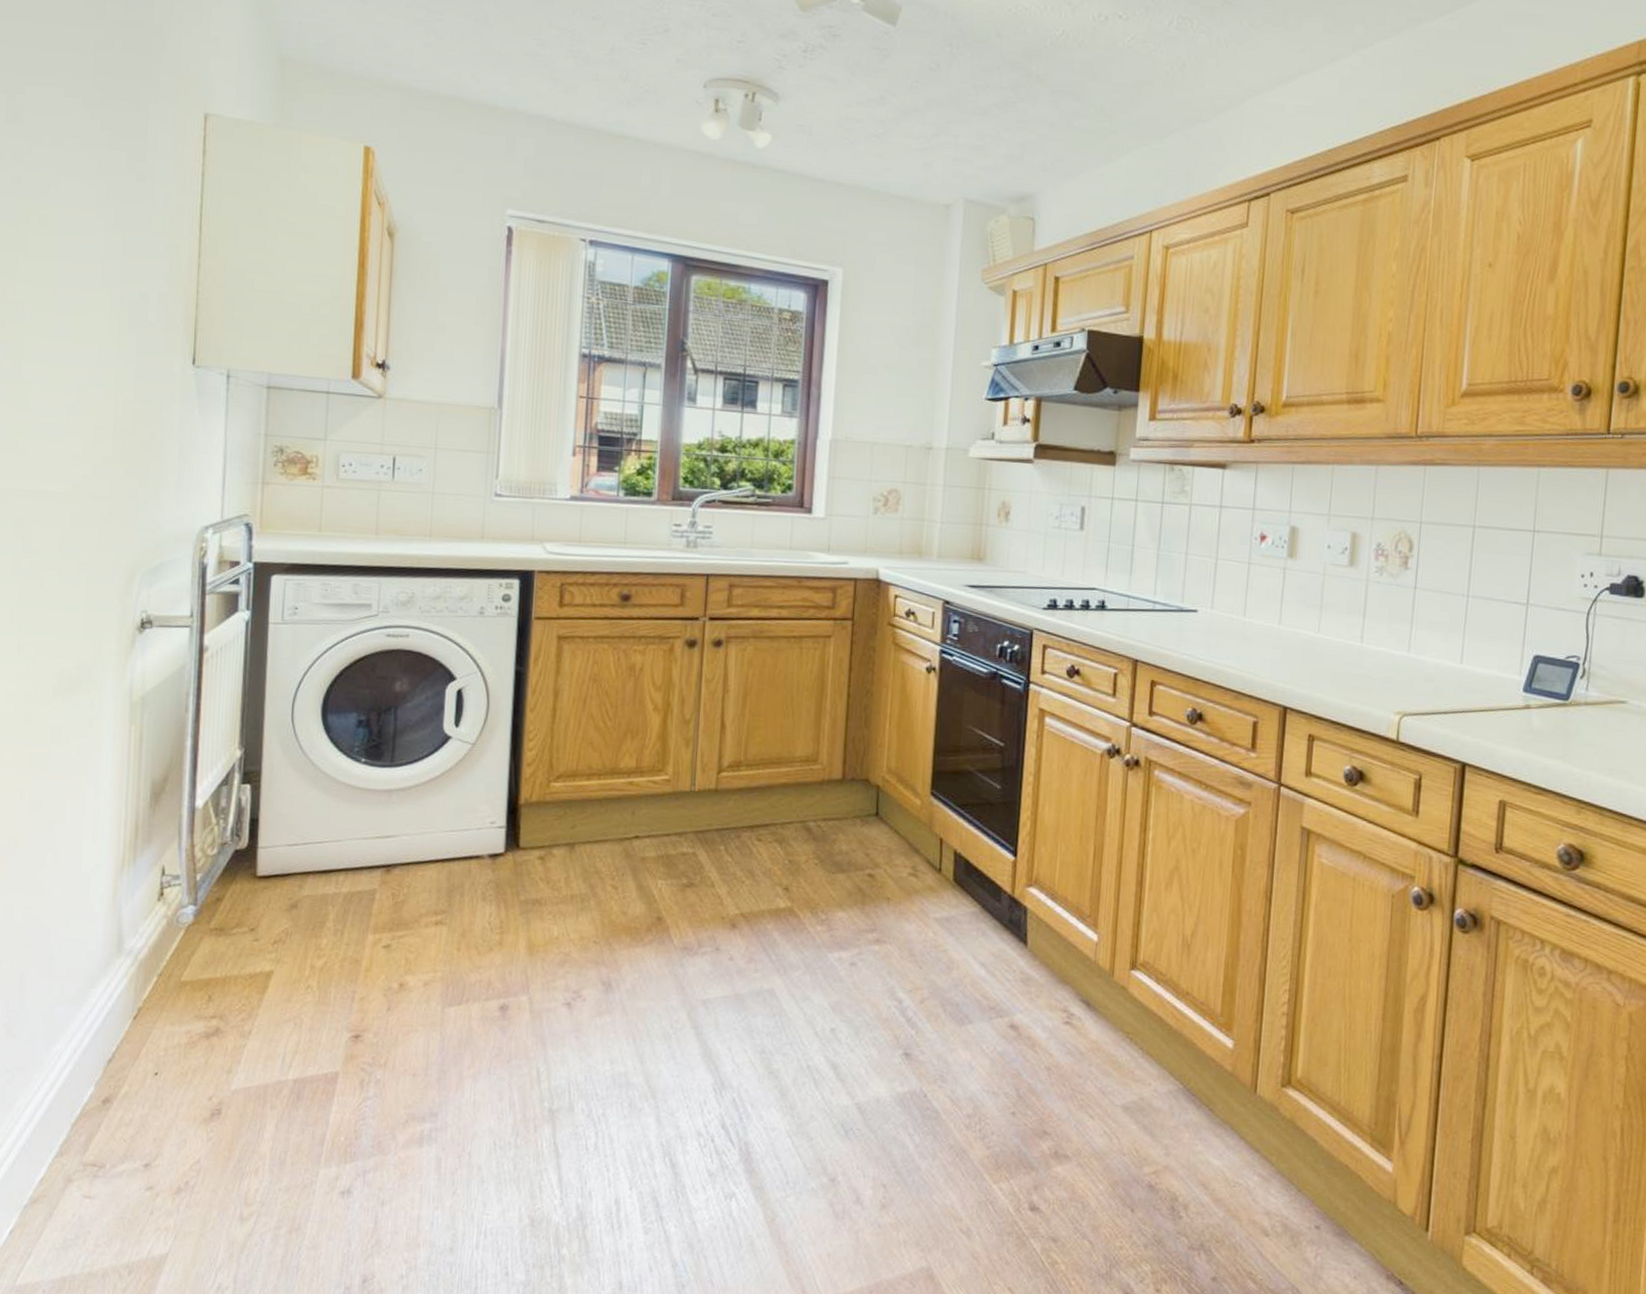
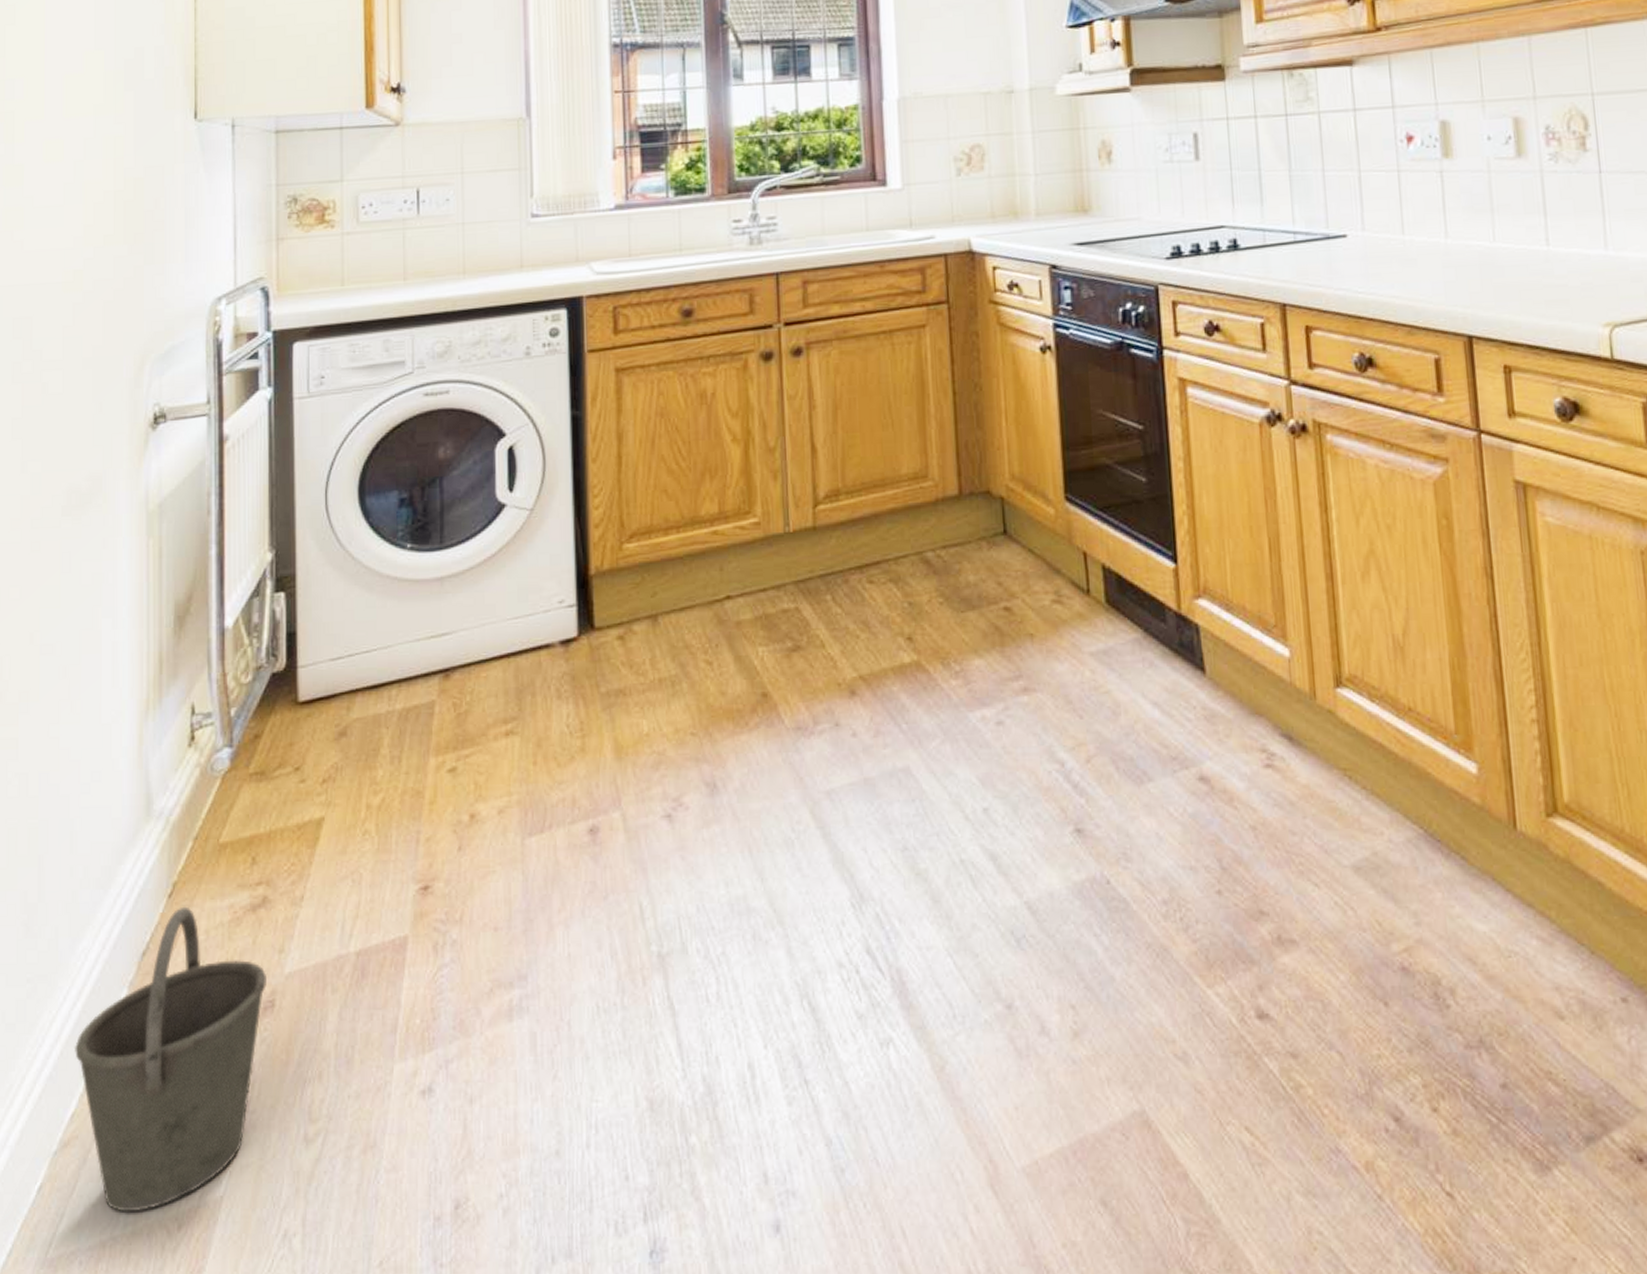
bucket: none [45,1027,215,1258] -> present [73,906,266,1213]

